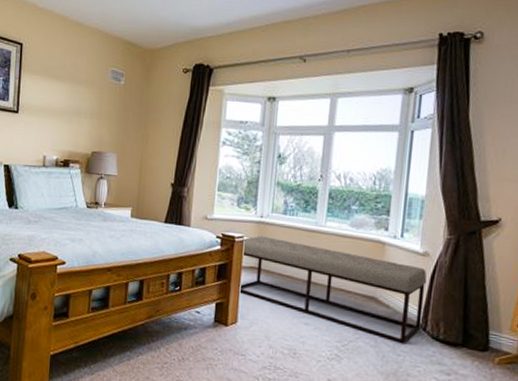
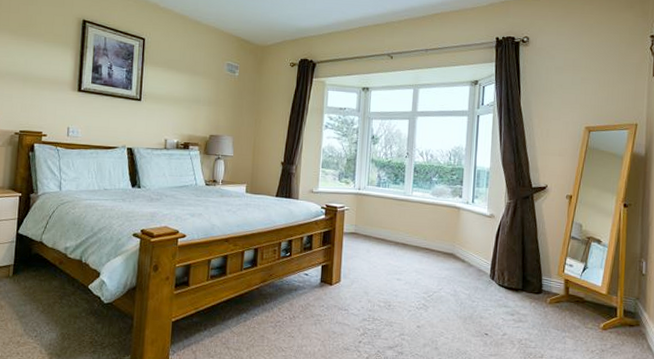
bench: present [238,236,427,344] -> none [341,205,494,292]

